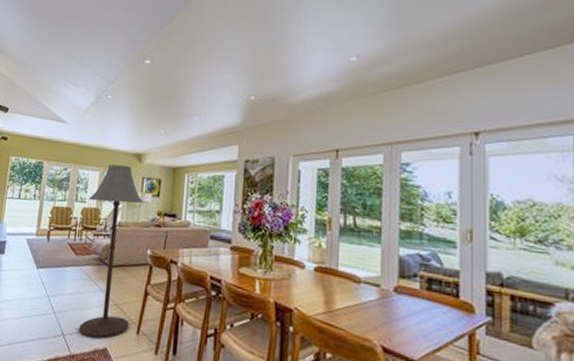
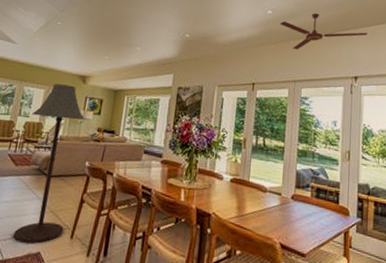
ceiling fan: none [367,54,491,104] -> present [279,13,367,50]

